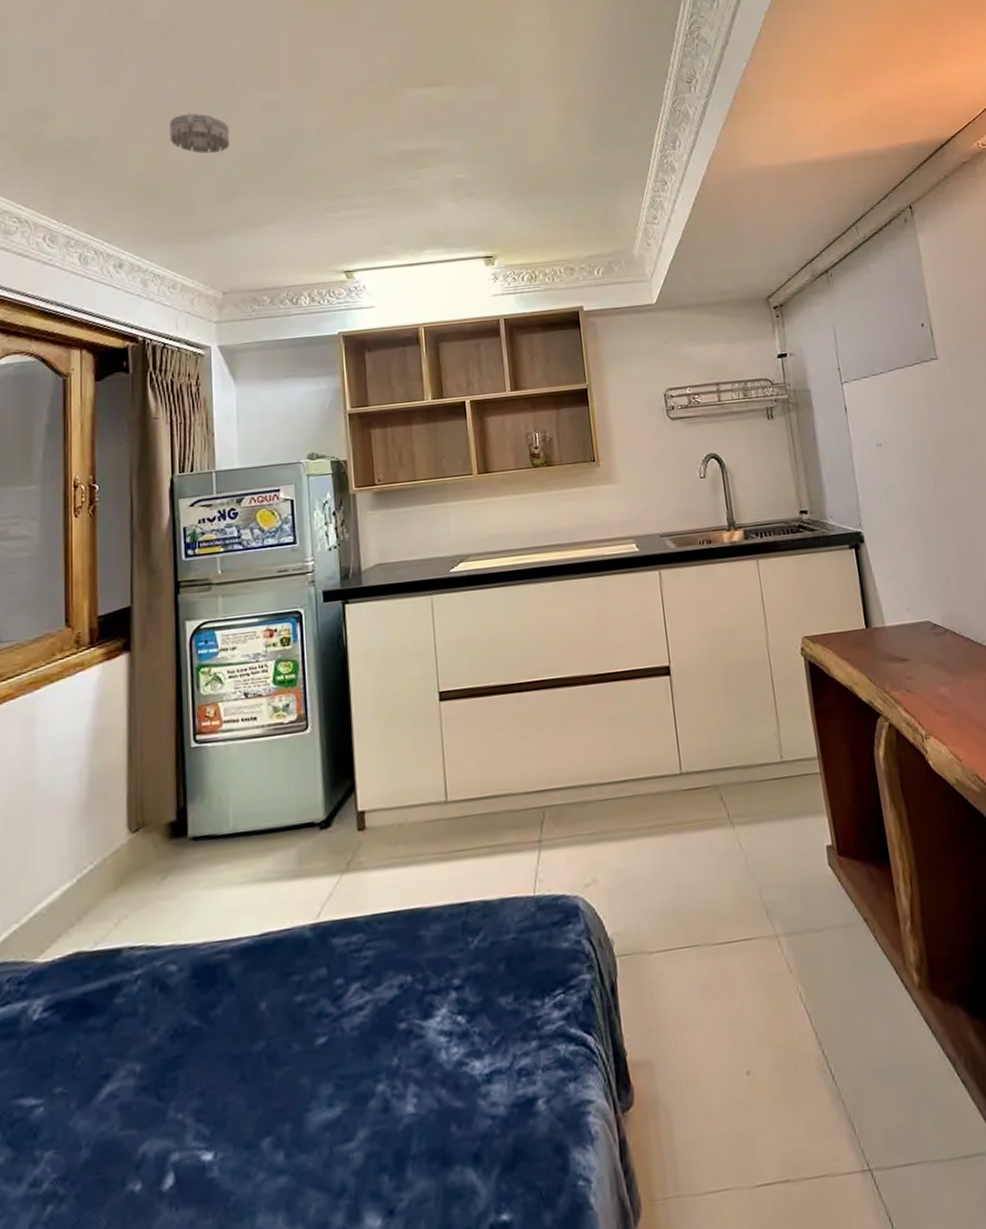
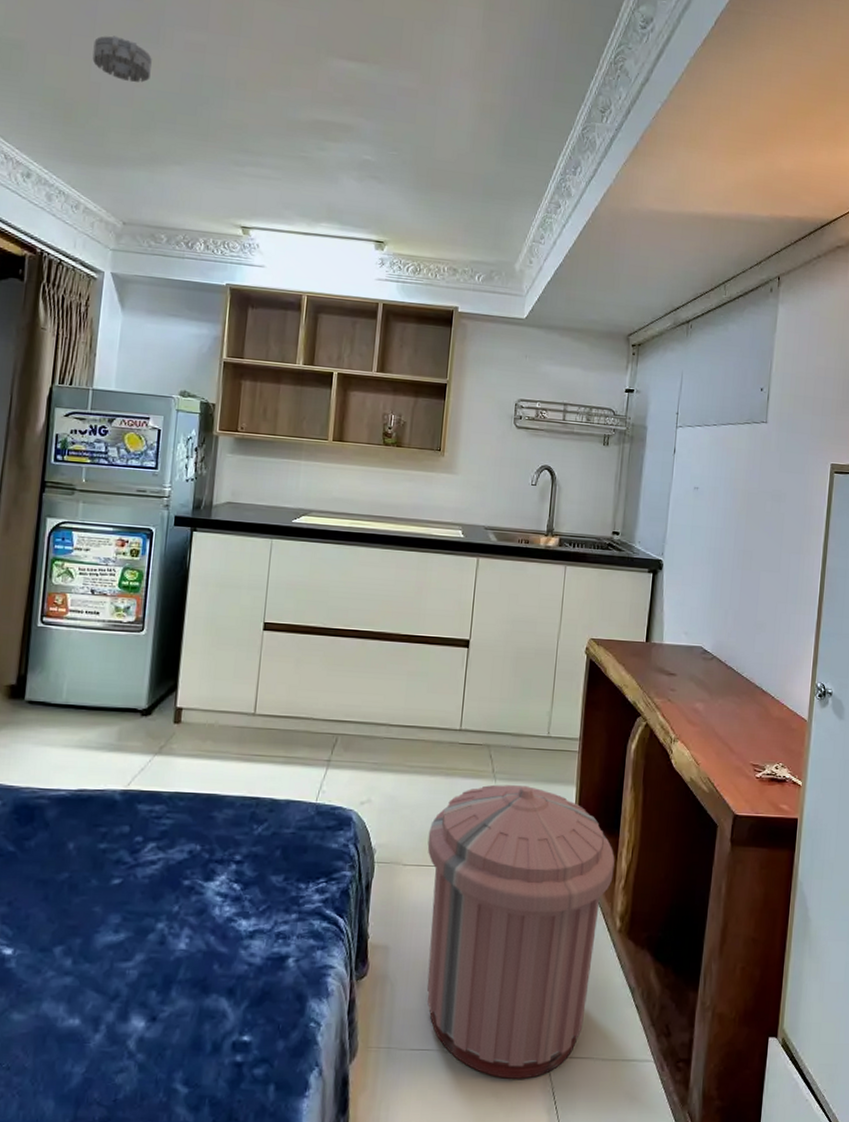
trash can: none [669,826,906,1211] -> present [427,784,615,1079]

